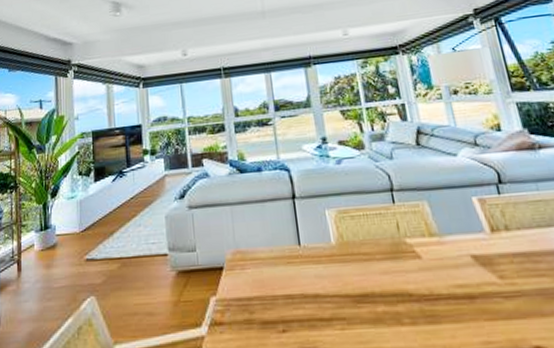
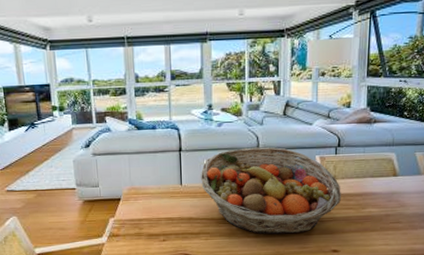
fruit basket: none [323,188,526,320] -> present [201,147,341,234]

